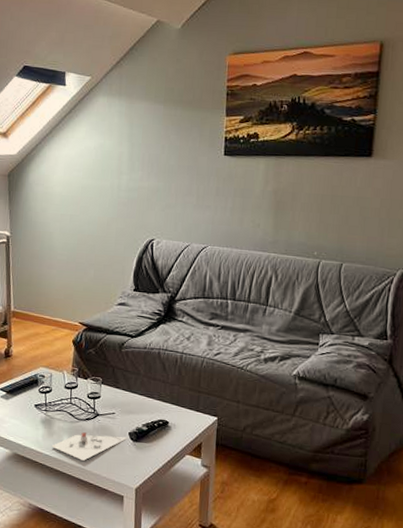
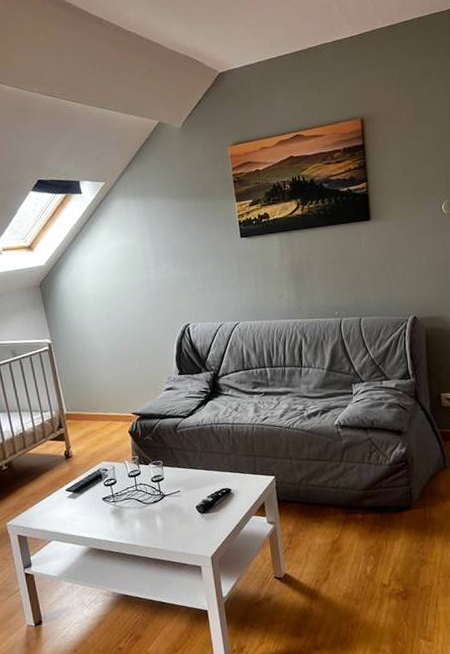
architectural model: present [51,432,129,461] -> none [125,510,197,541]

